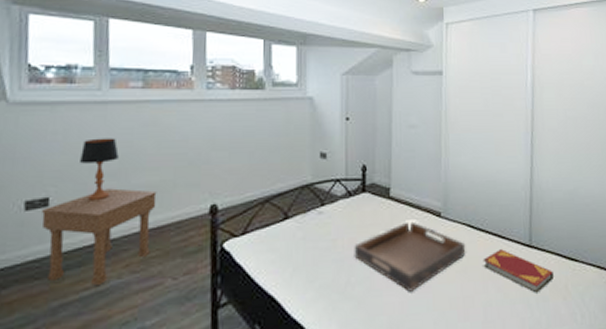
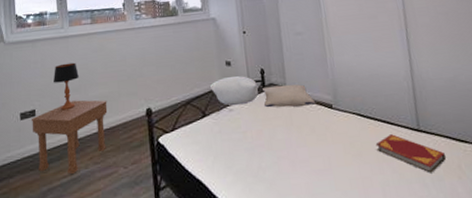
pillow: none [296,171,356,208] -> present [209,75,258,106]
serving tray: present [354,221,466,292] -> none [261,113,359,174]
pillow: none [361,185,423,214] -> present [261,84,316,108]

